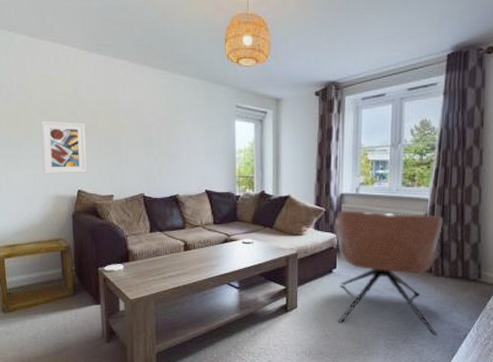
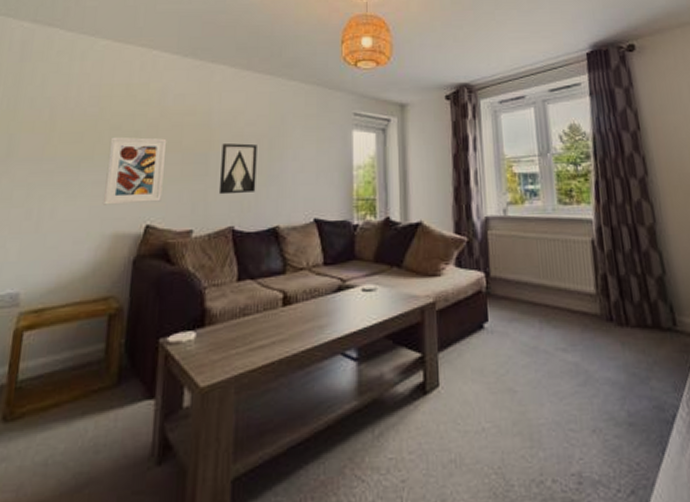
wall art: none [129,129,159,169] -> present [218,143,257,195]
armchair: present [335,210,443,337] -> none [481,238,638,422]

